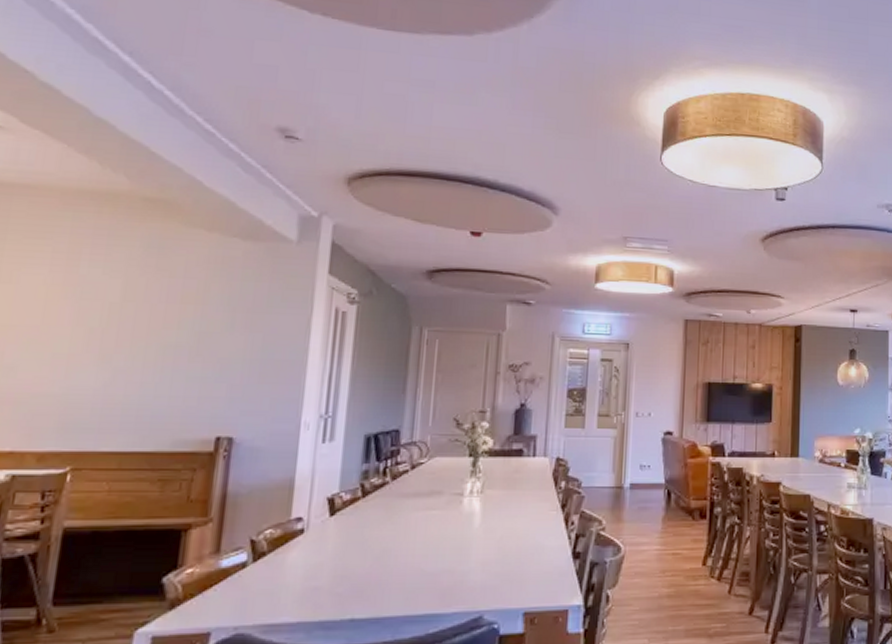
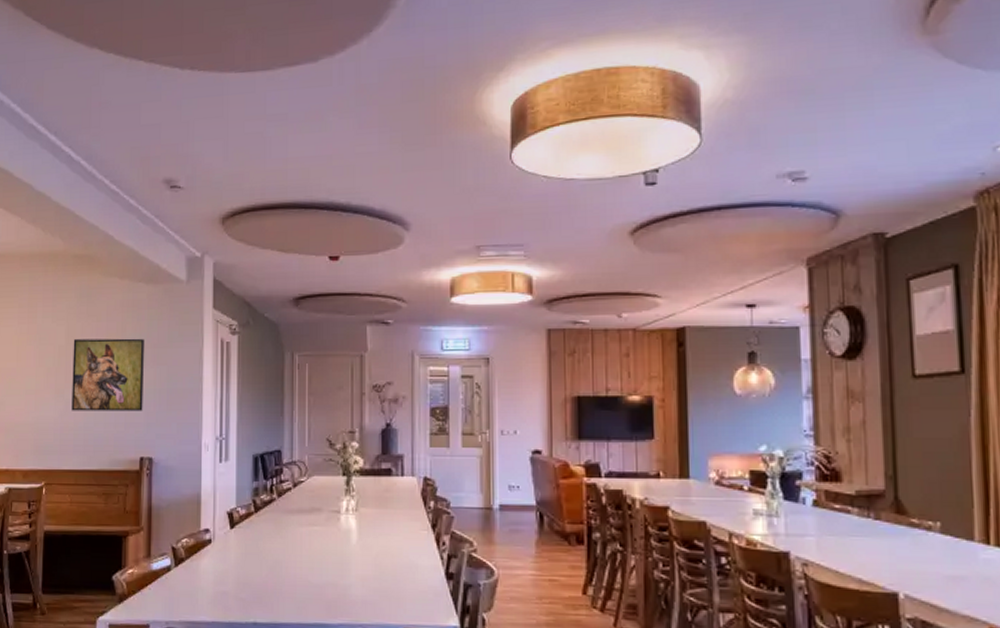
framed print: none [121,296,234,384] -> present [71,338,144,411]

